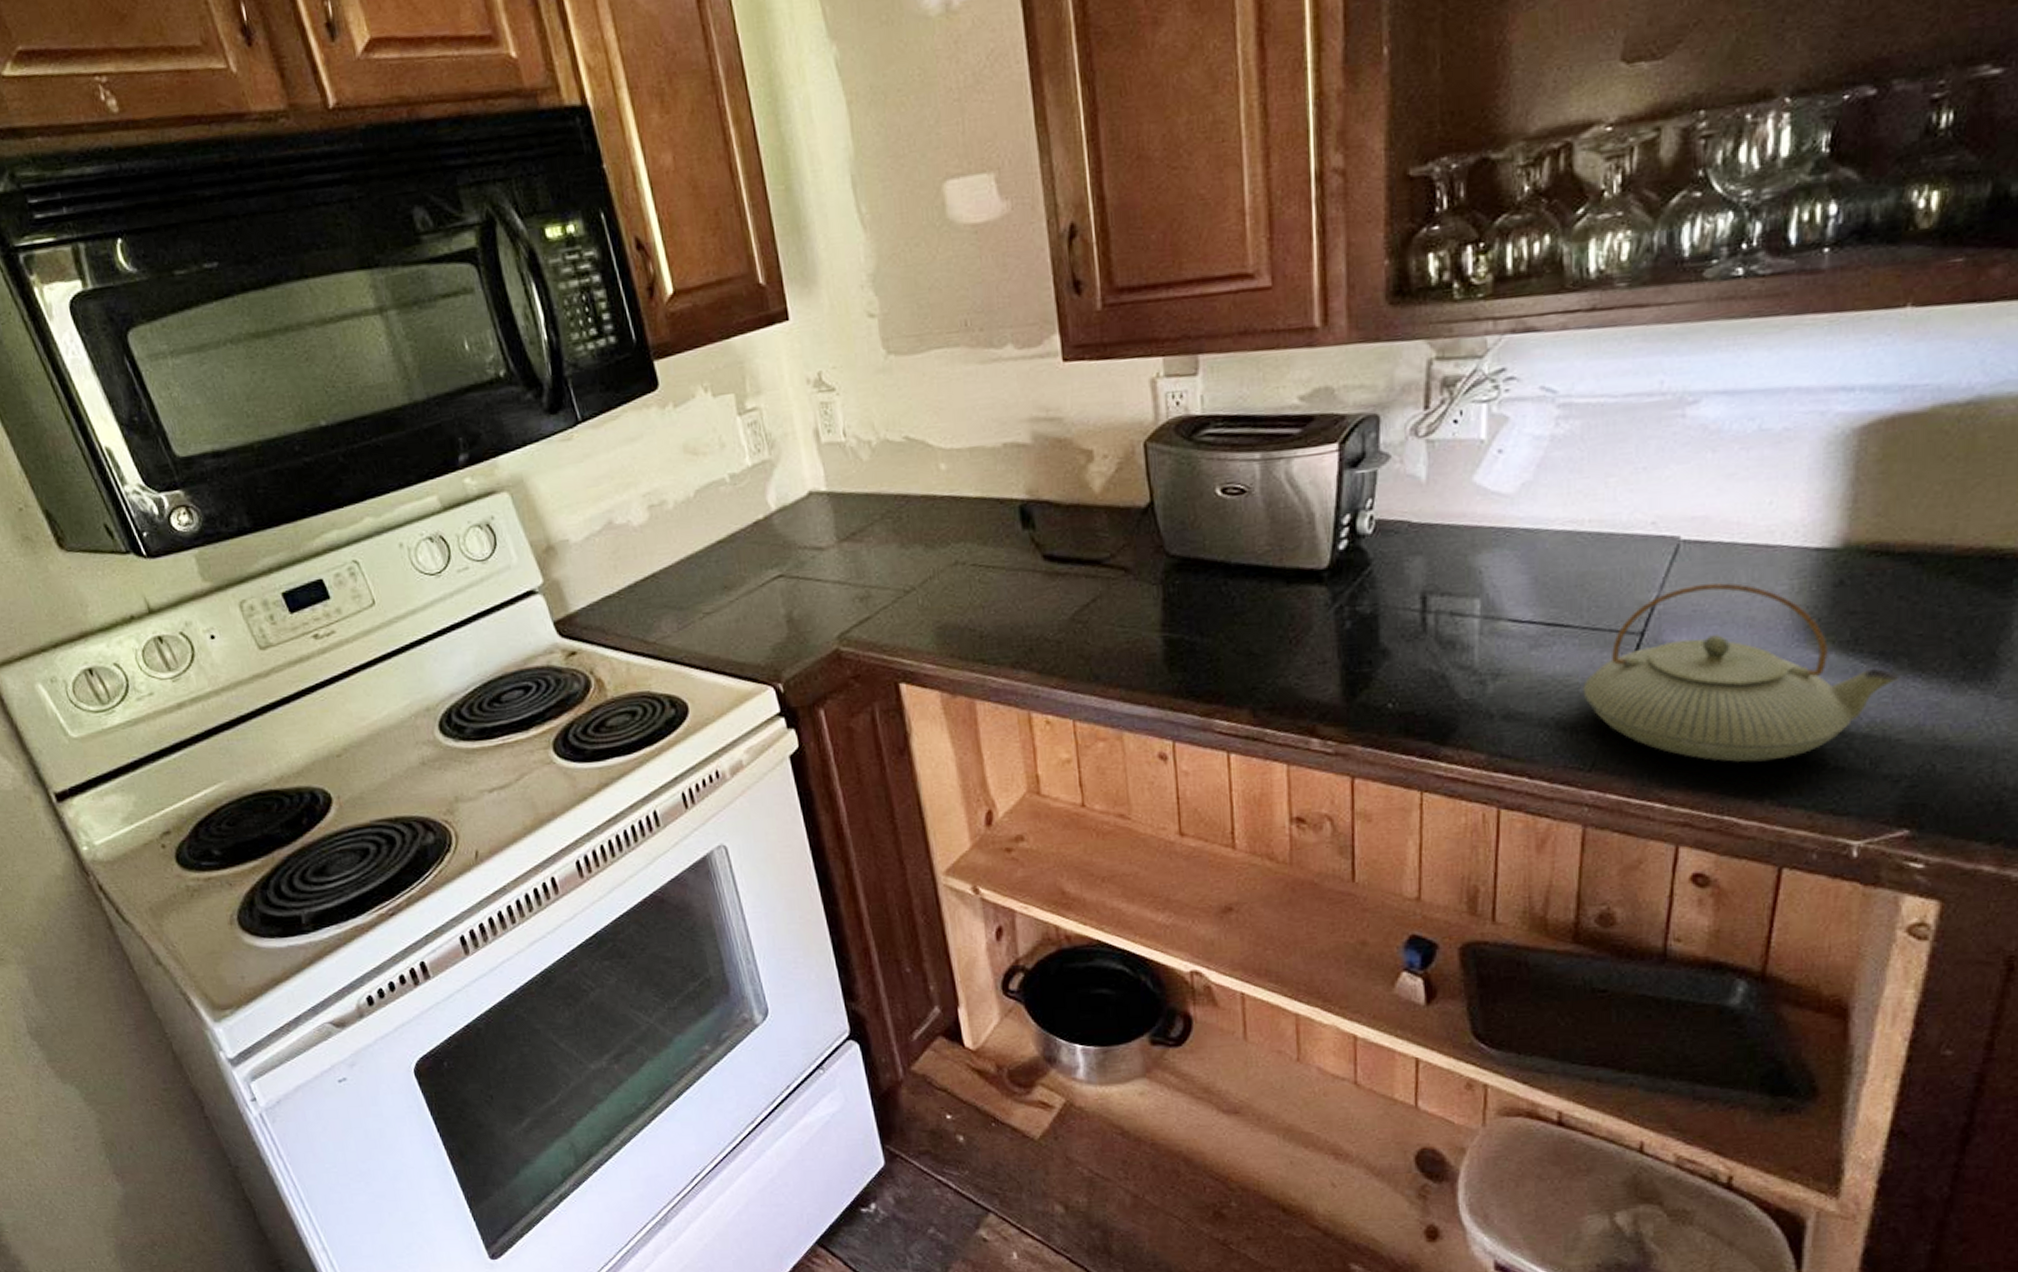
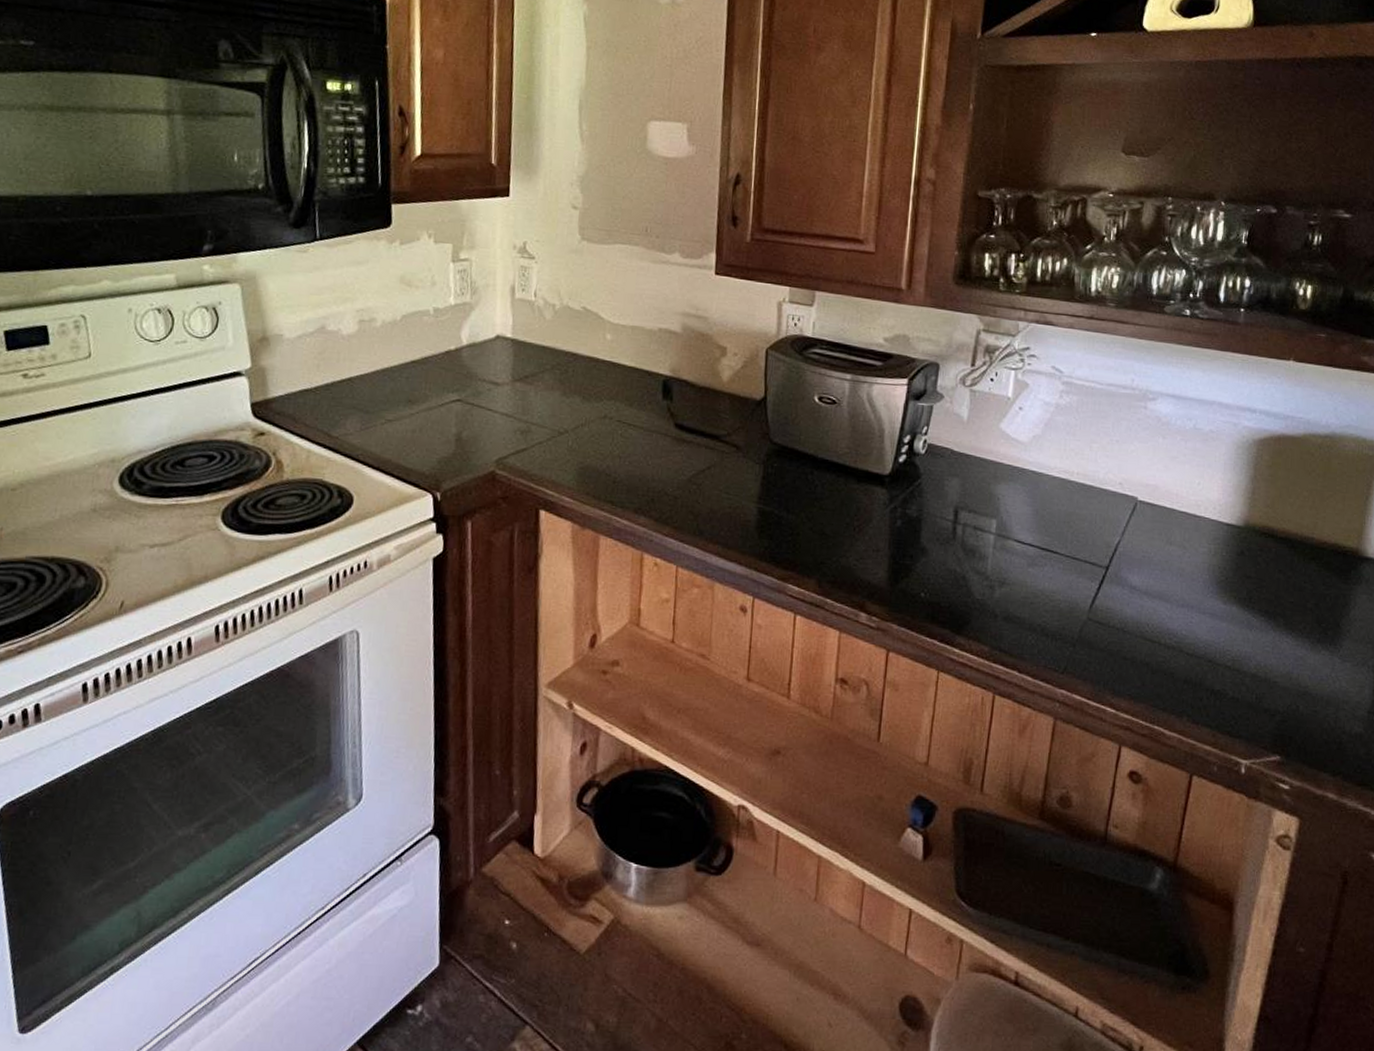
teapot: present [1583,583,1900,763] -> none [1062,536,1278,686]

